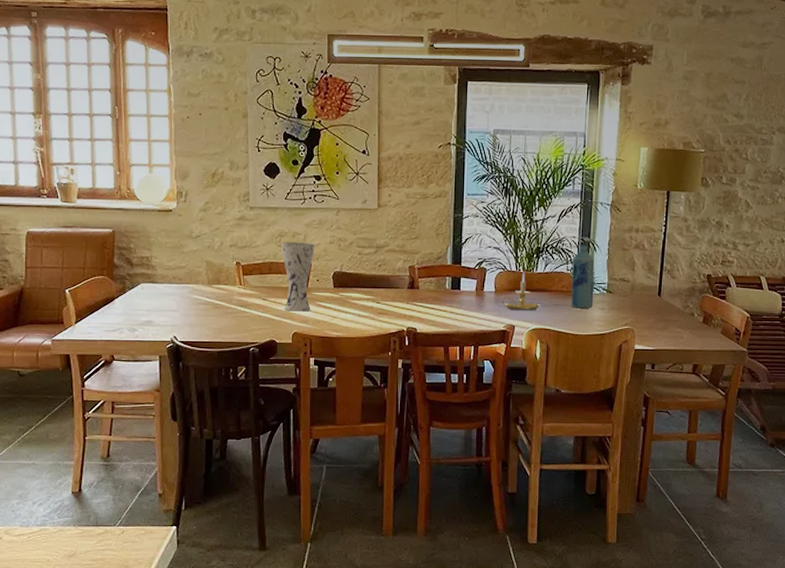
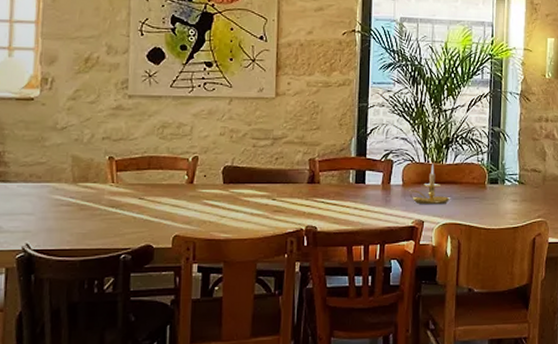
vase: present [281,242,315,312] -> none [163,133,203,211]
bottle: present [570,245,595,309] -> none [482,135,506,201]

